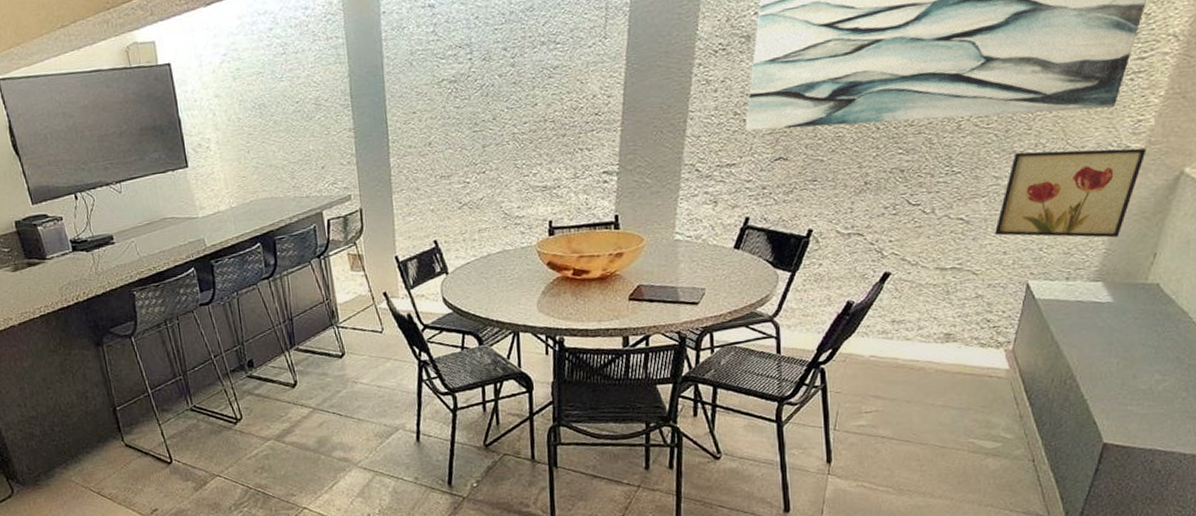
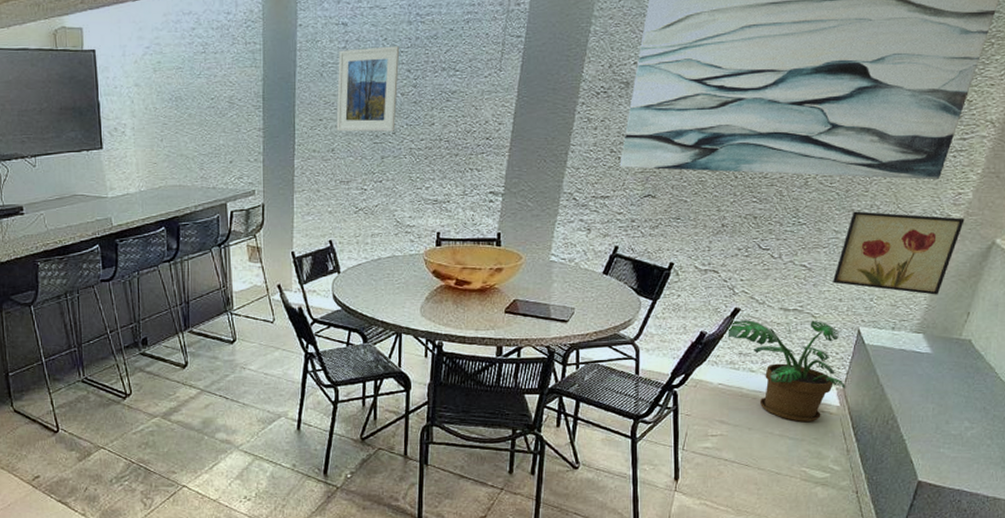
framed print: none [428,23,495,123] -> present [336,46,400,132]
potted plant: none [877,278,1016,390] -> present [727,320,846,422]

